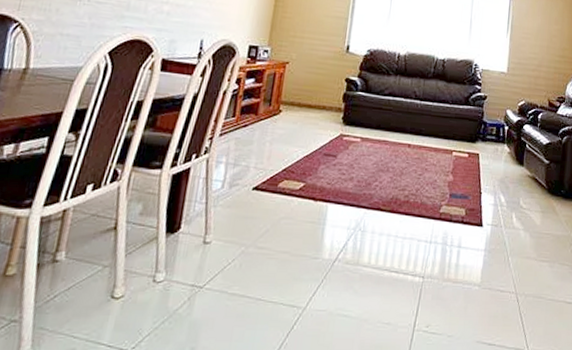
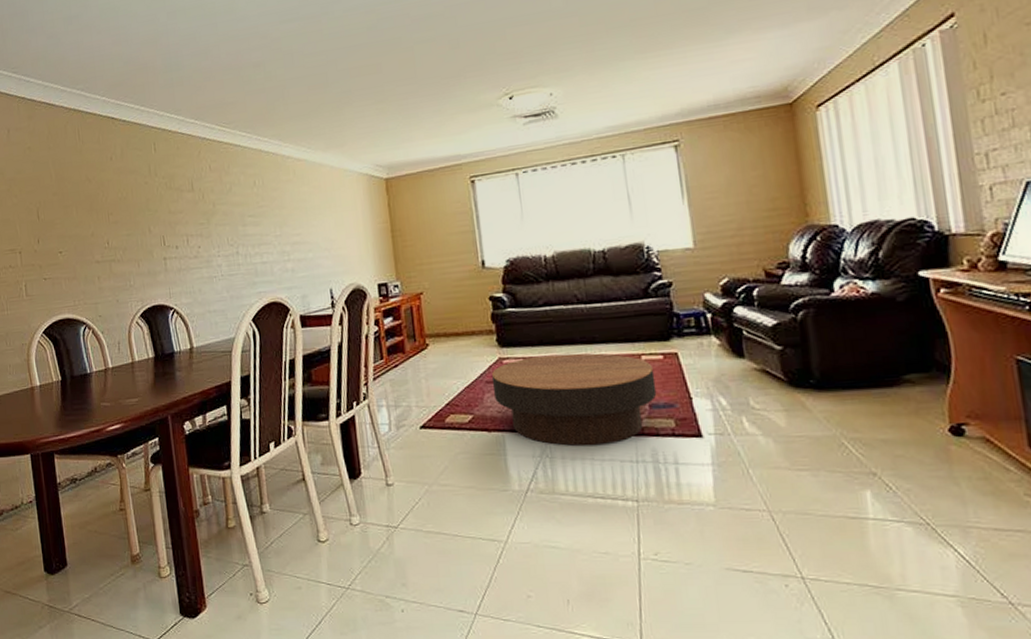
coffee table: none [327,138,460,225] -> present [491,353,657,447]

